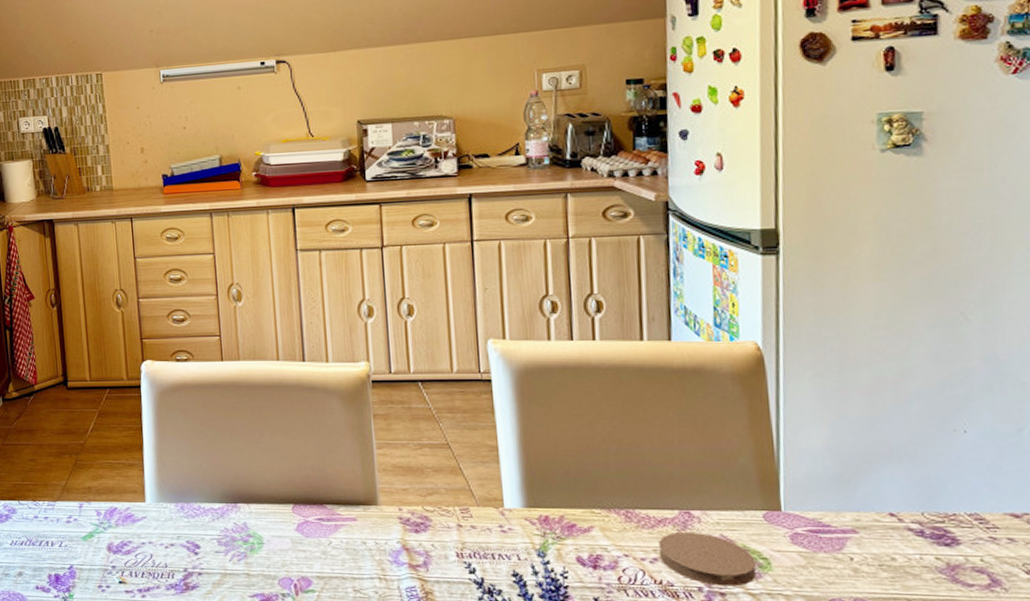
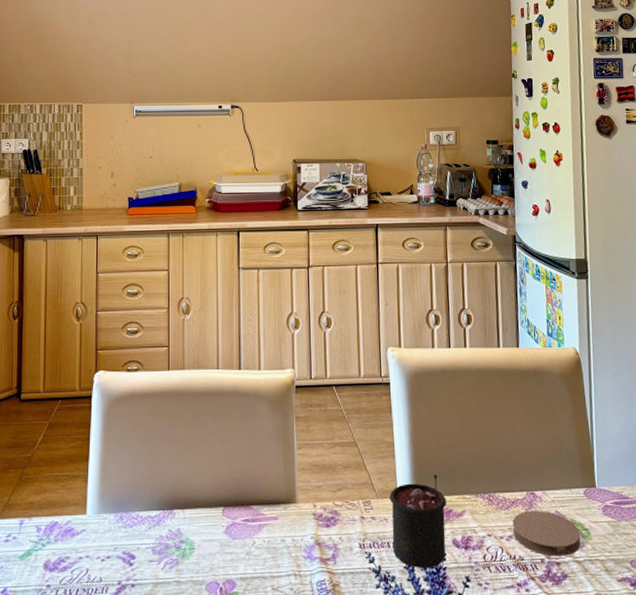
candle: none [493,484,568,586] -> present [389,474,446,569]

